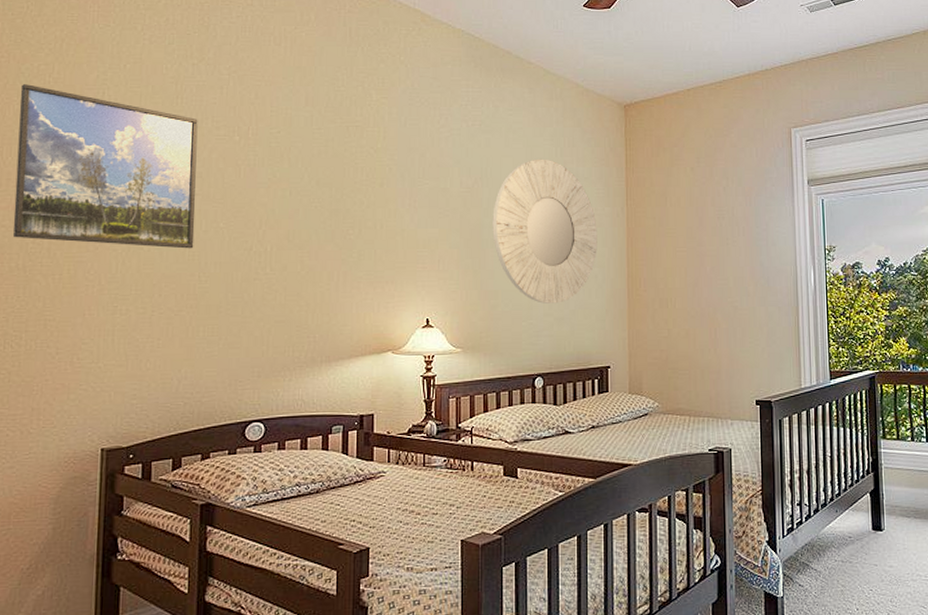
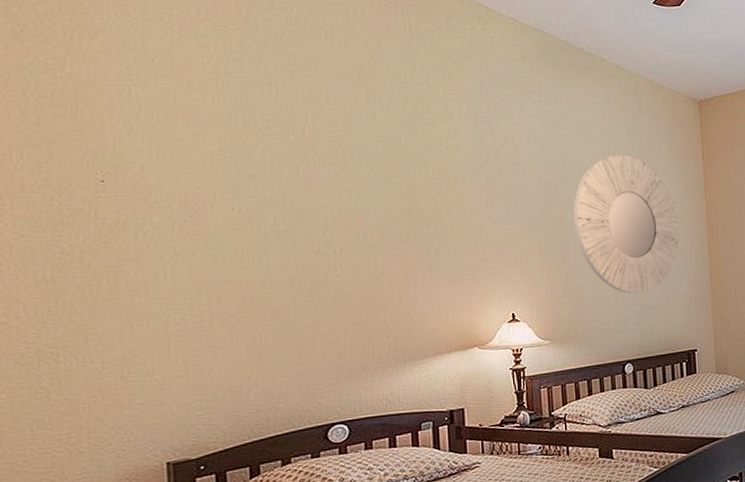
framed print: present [13,84,198,249] -> none [26,80,253,254]

